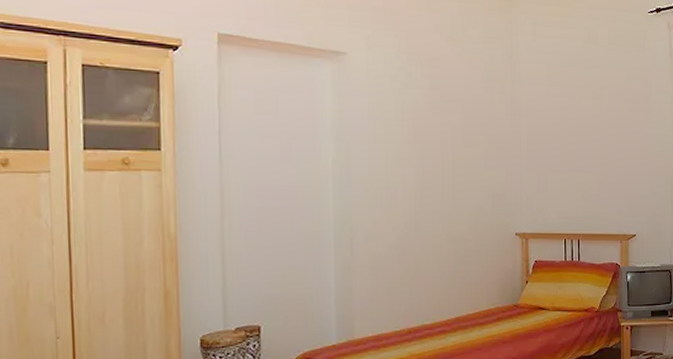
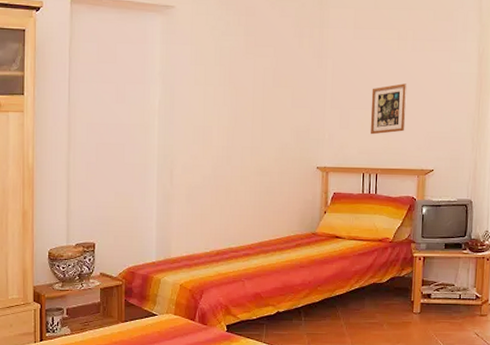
picture frame: none [569,144,605,198] -> present [370,83,407,135]

